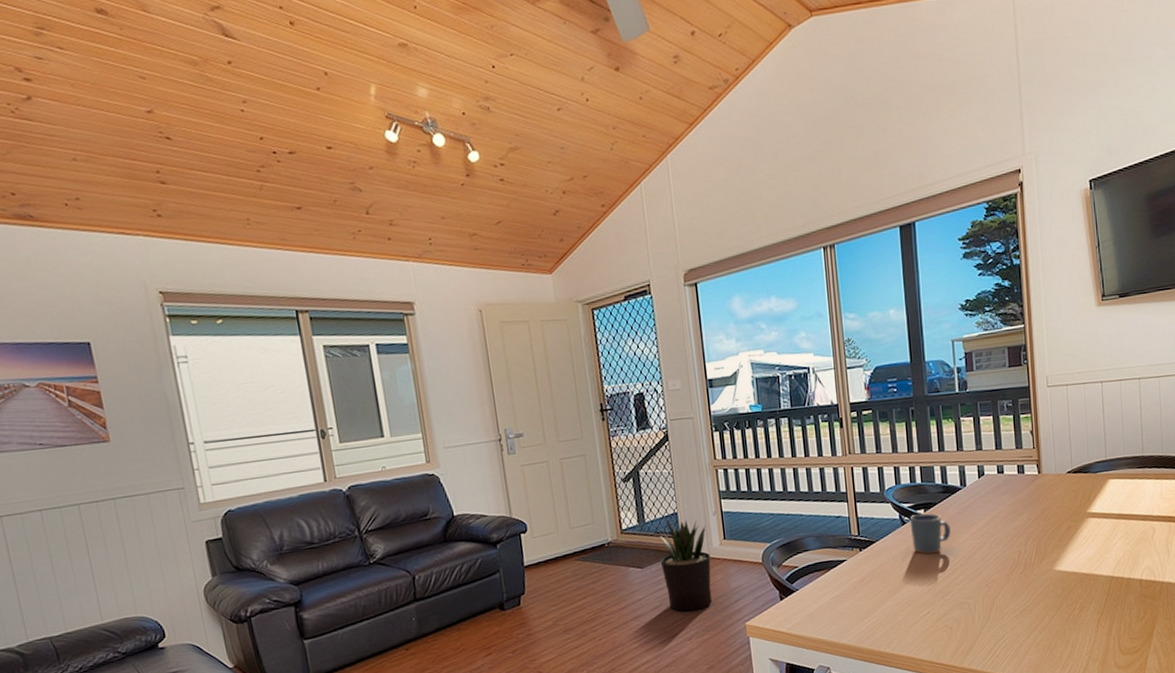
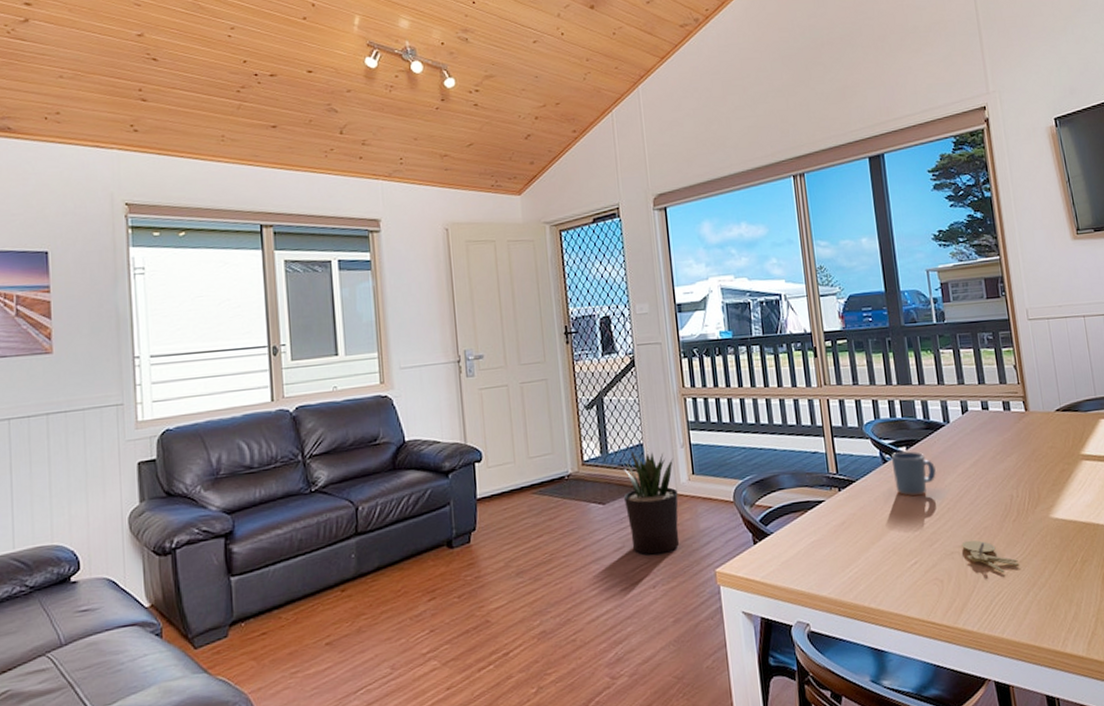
key: none [971,591,1023,620] -> present [961,540,1020,574]

